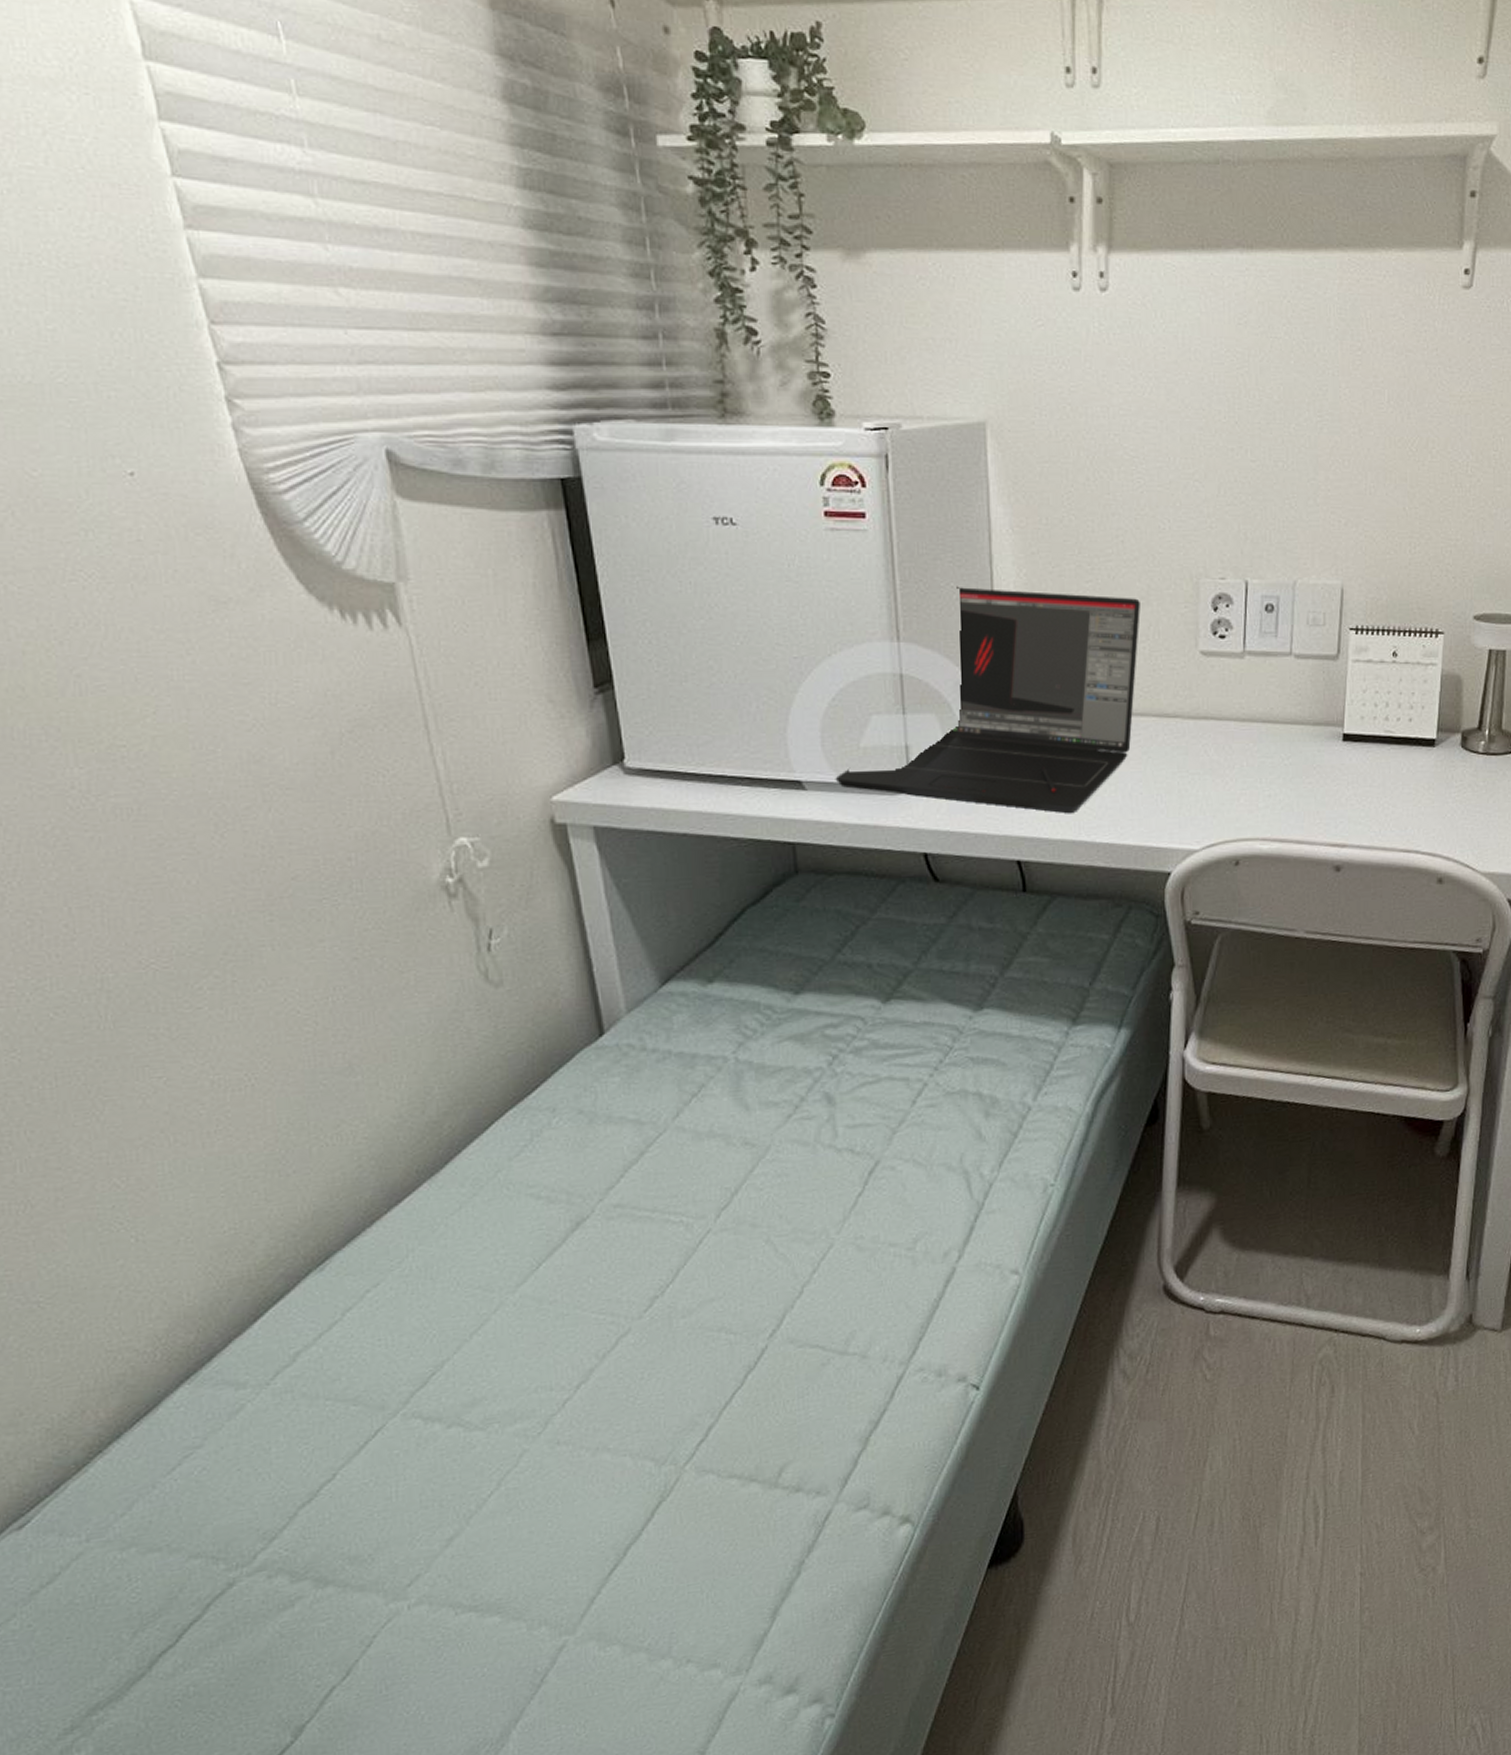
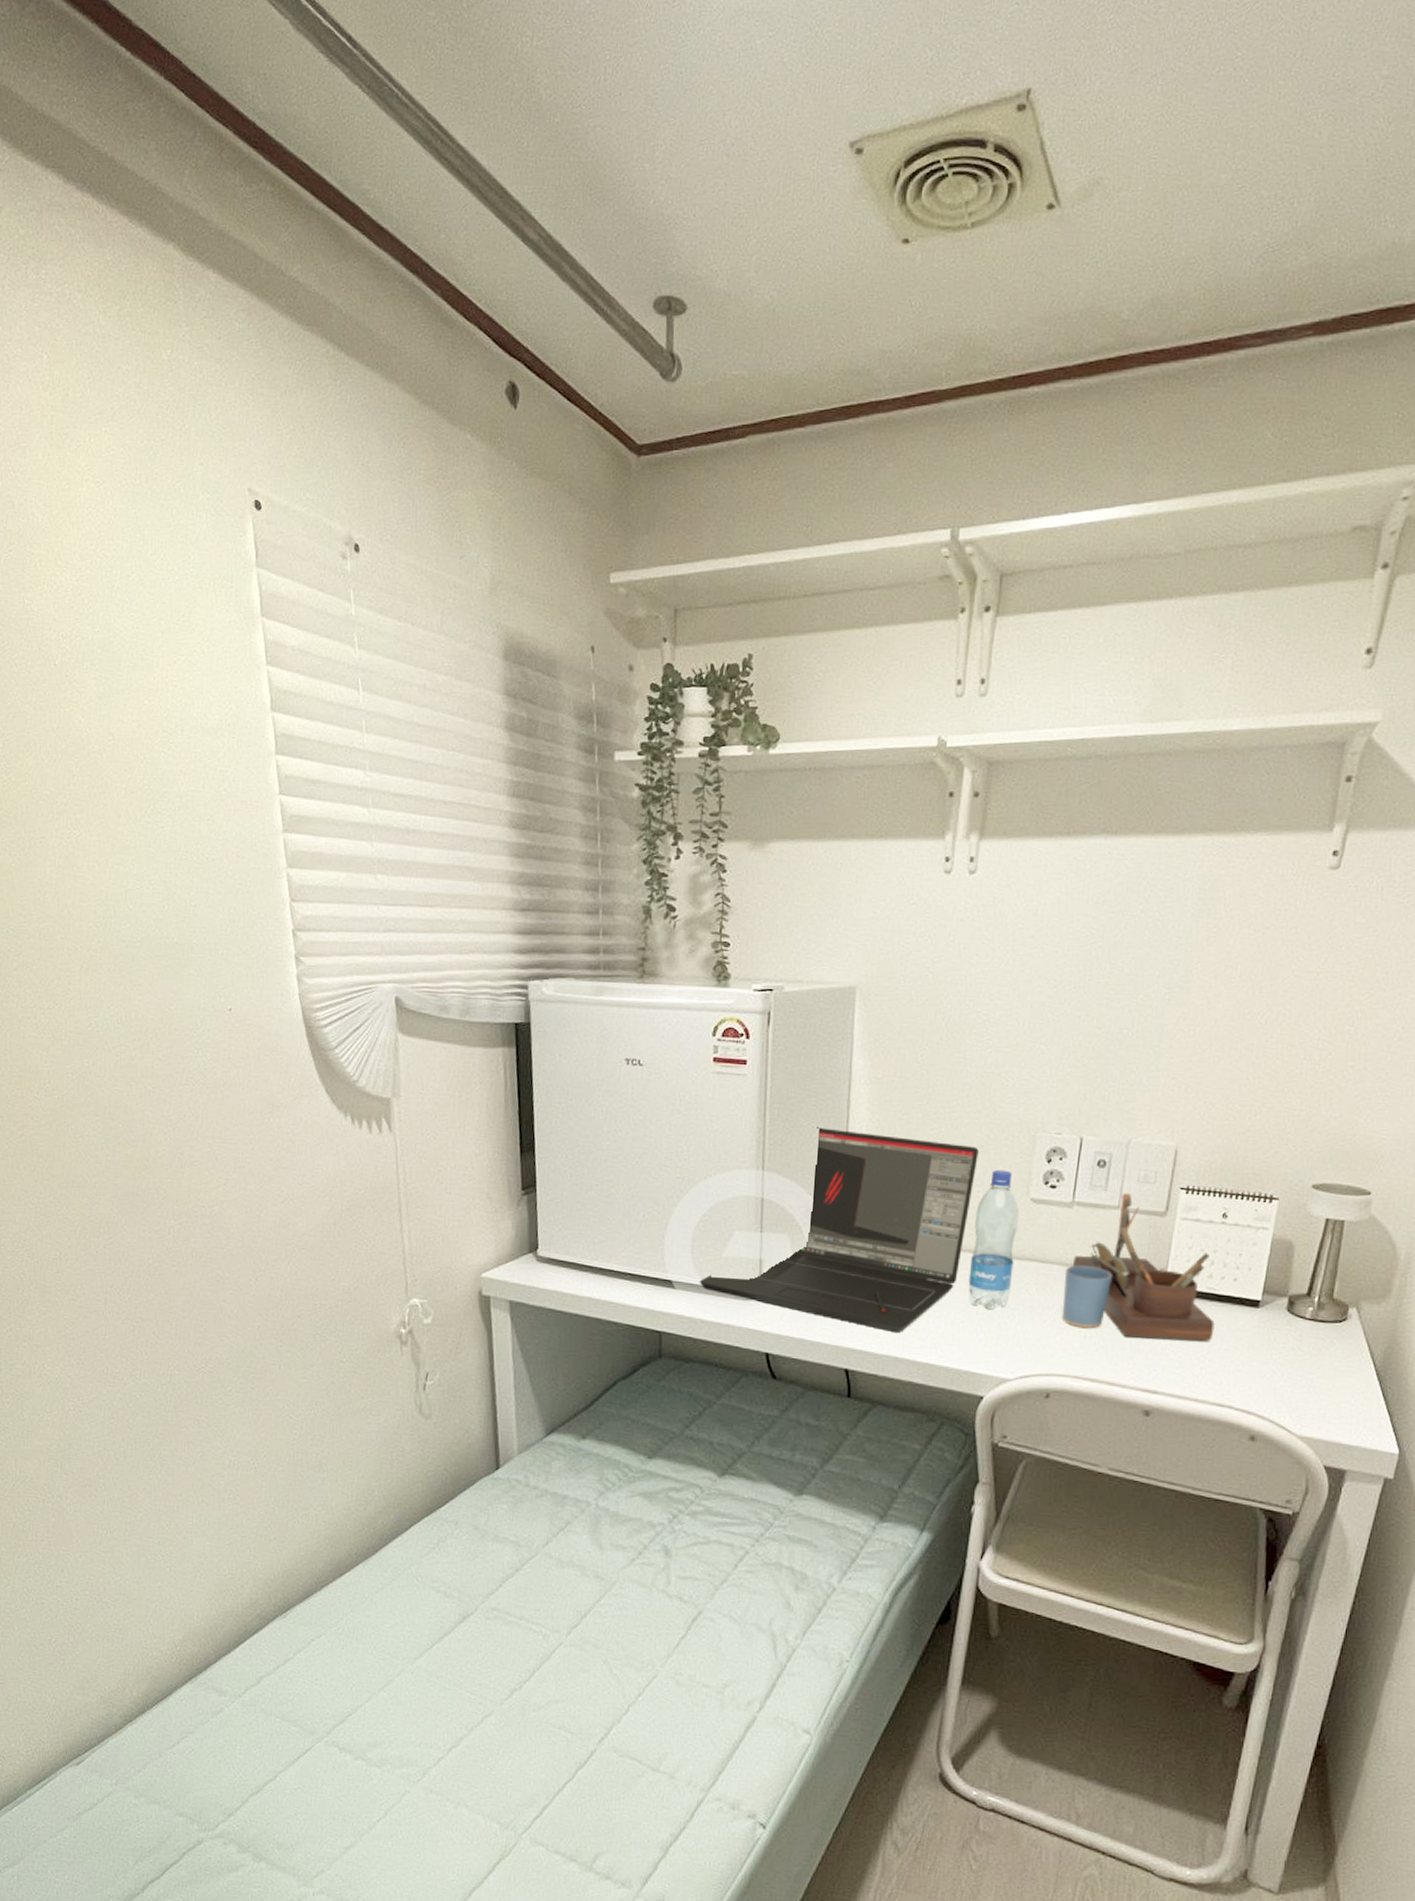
bottle: none [1142,622,1189,777] -> present [968,1169,1019,1310]
mug: none [1242,719,1291,786] -> present [1061,1265,1112,1328]
desk organizer: none [1250,638,1395,791] -> present [1073,1193,1215,1342]

